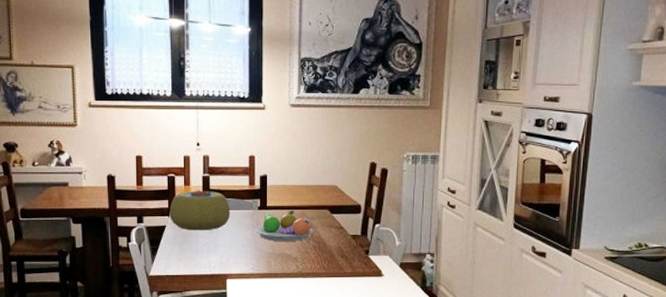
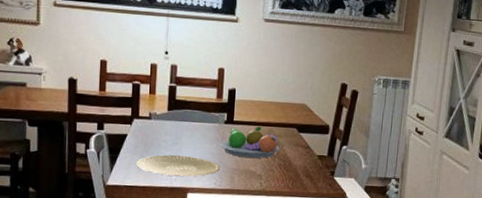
plant pot: present [169,190,231,231] -> none [132,99,196,142]
plate: none [176,243,256,263] -> present [136,155,220,177]

